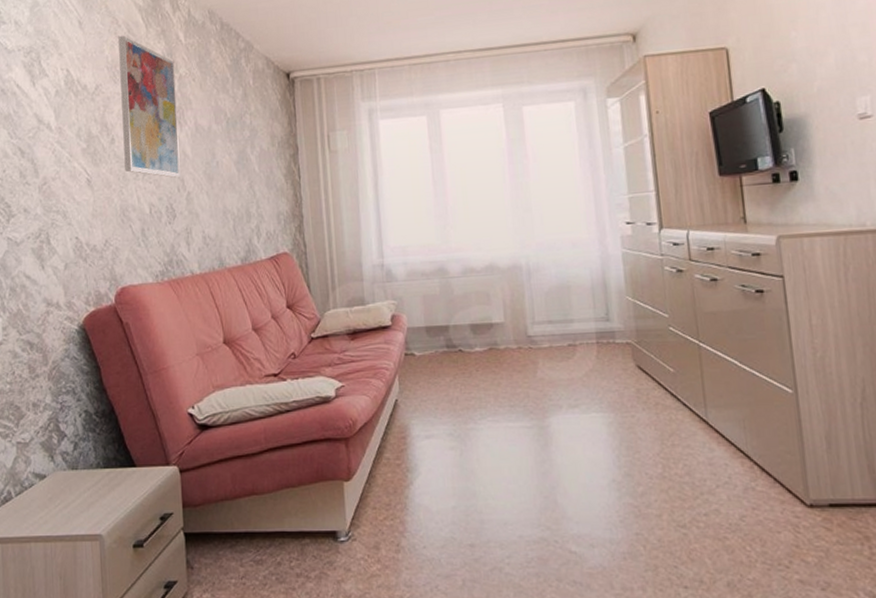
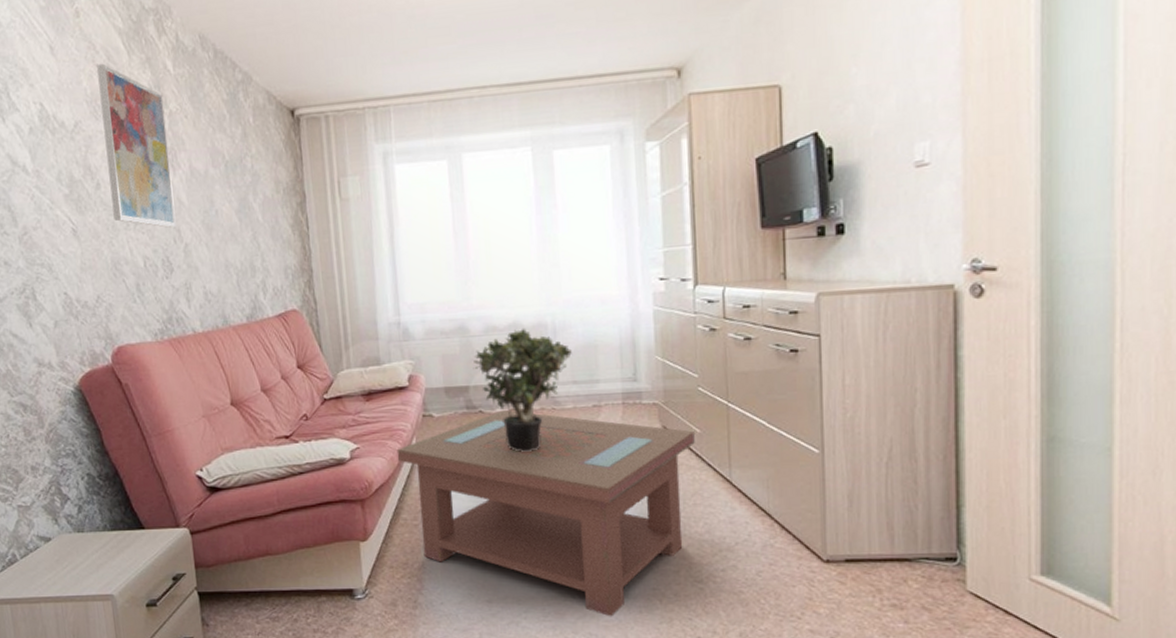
coffee table: none [380,348,669,564] -> present [396,409,695,617]
potted plant: none [452,269,546,391] -> present [473,328,572,452]

